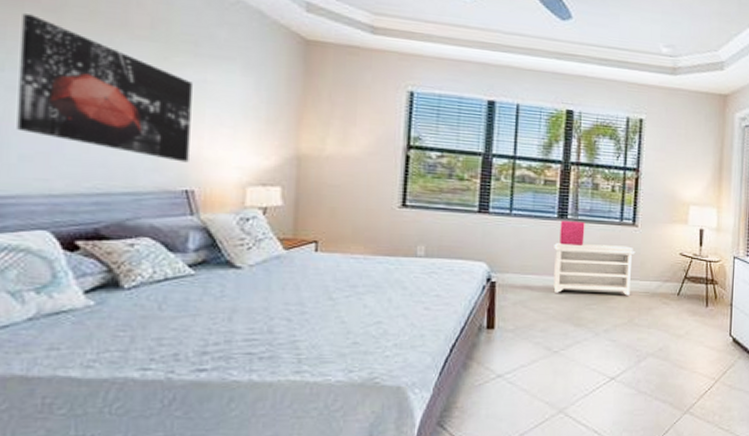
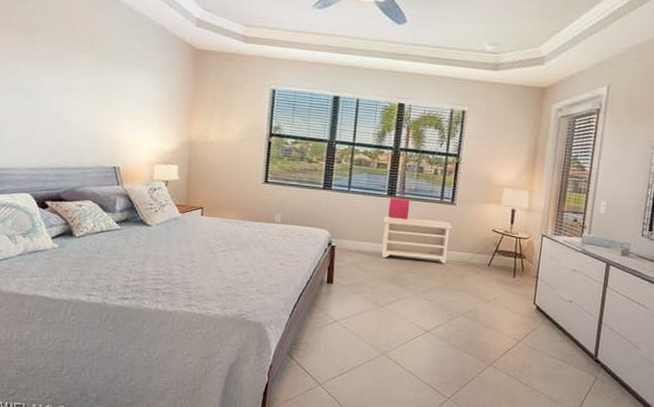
wall art: present [17,13,192,163] -> none [9,37,118,146]

